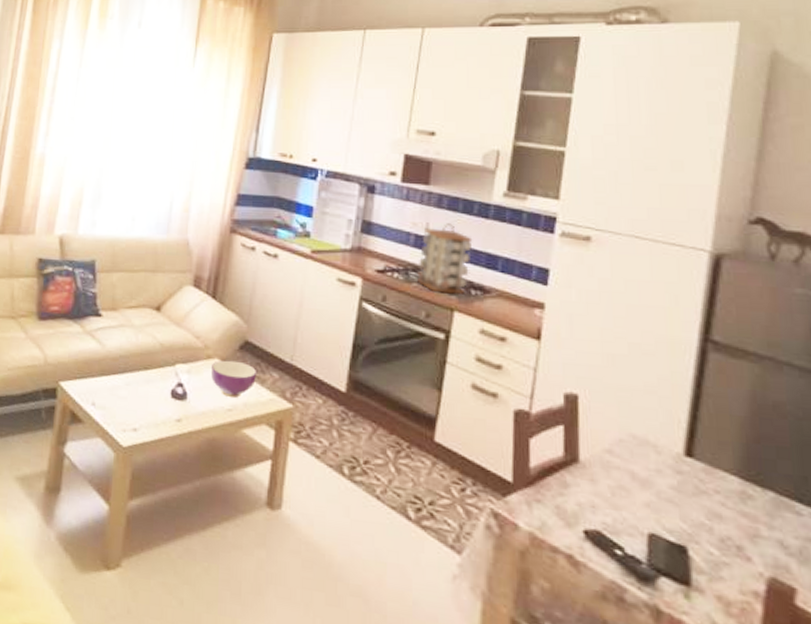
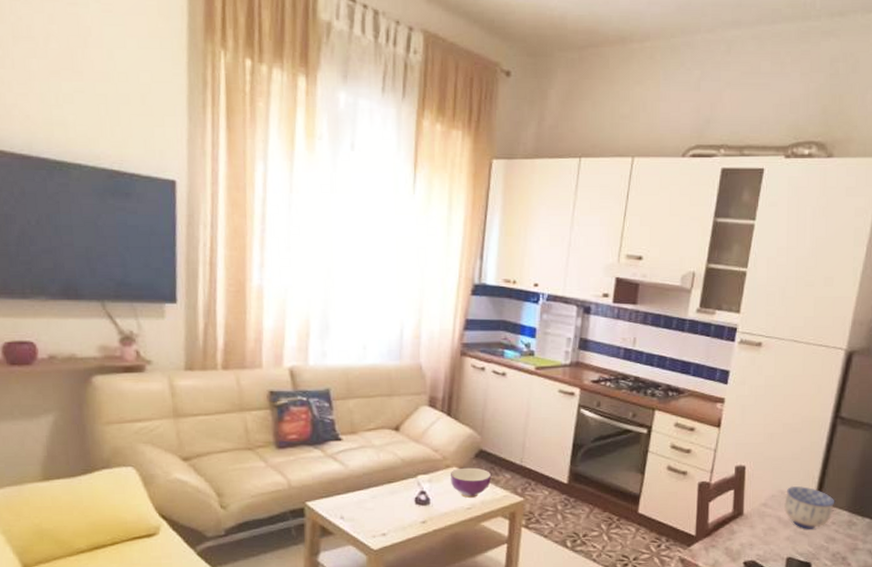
spice rack: present [416,223,473,294] -> none [625,337,671,396]
bowl: none [637,429,717,496] -> present [783,485,835,529]

